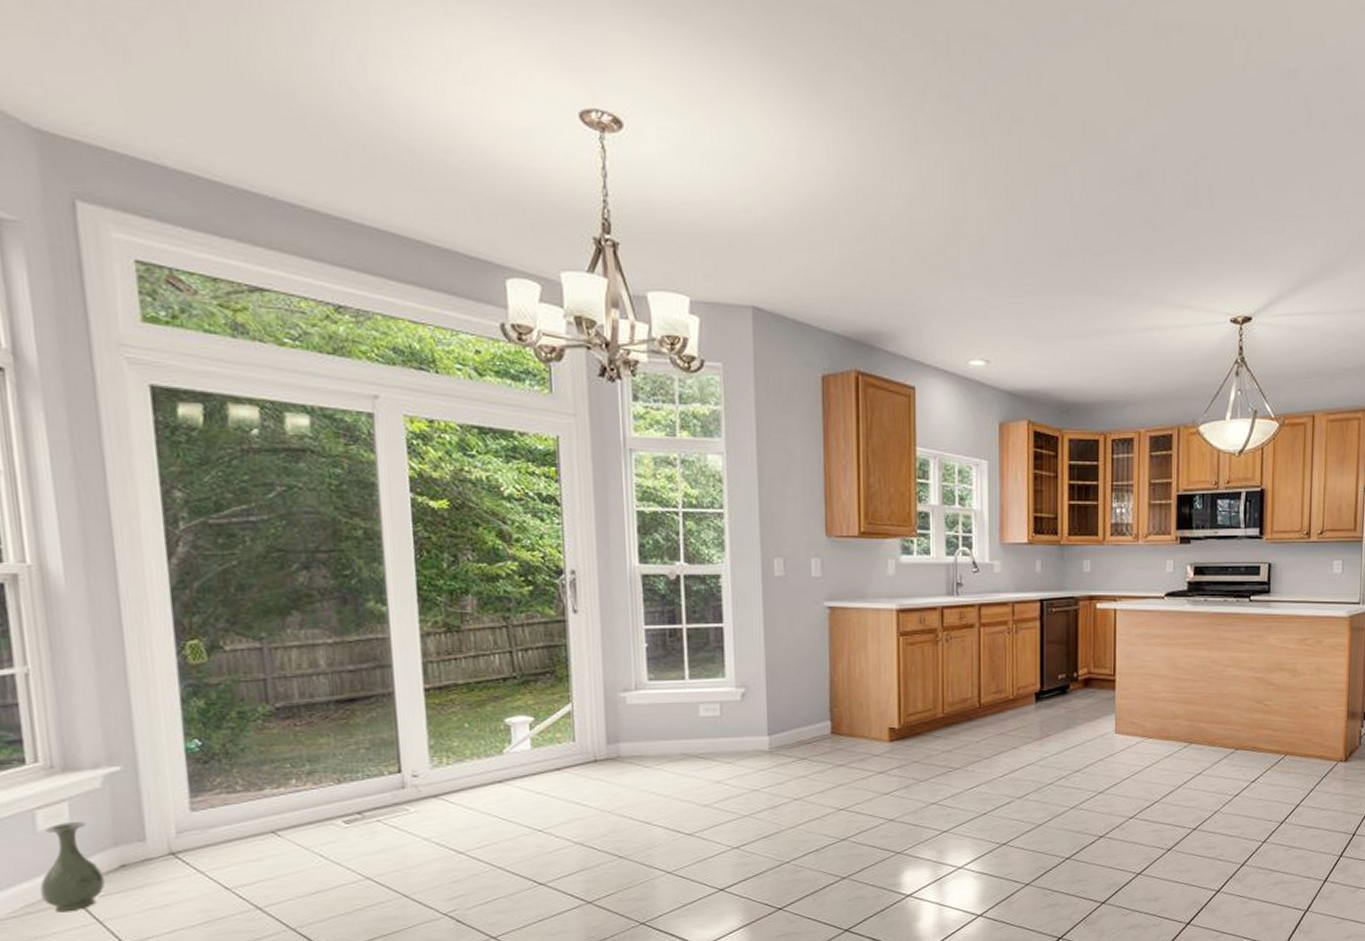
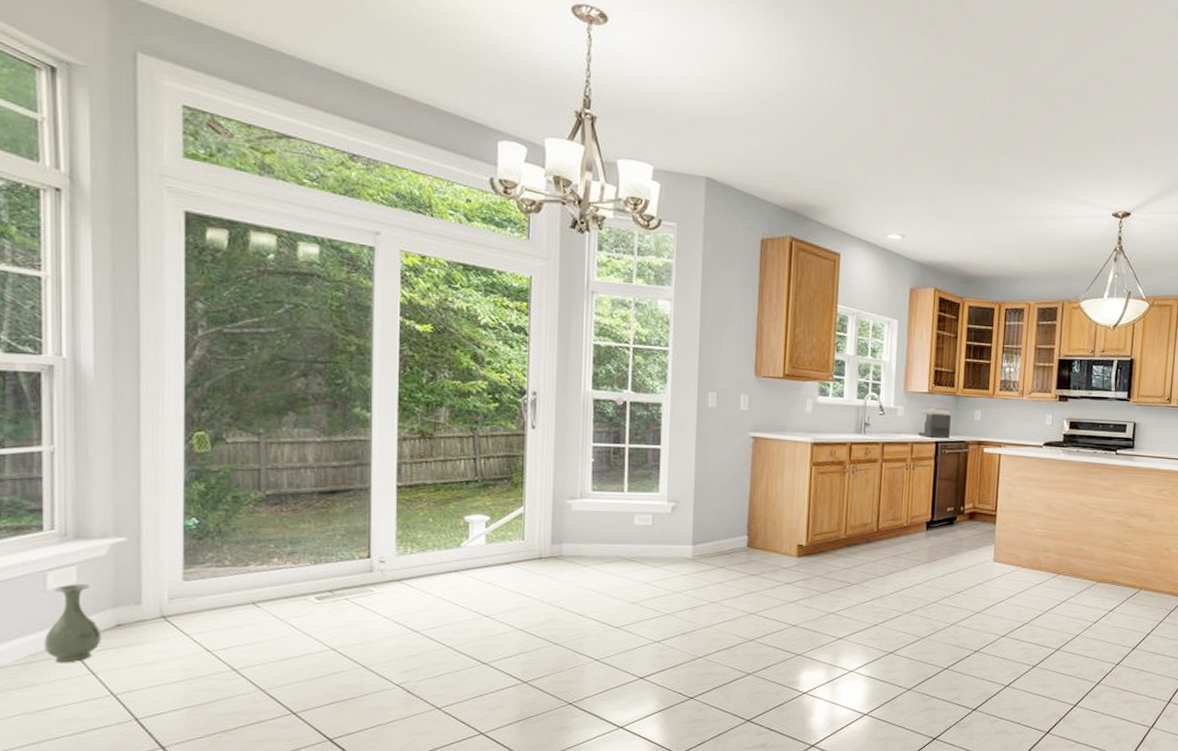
coffee maker: none [1019,559,1056,595] -> present [918,406,951,439]

